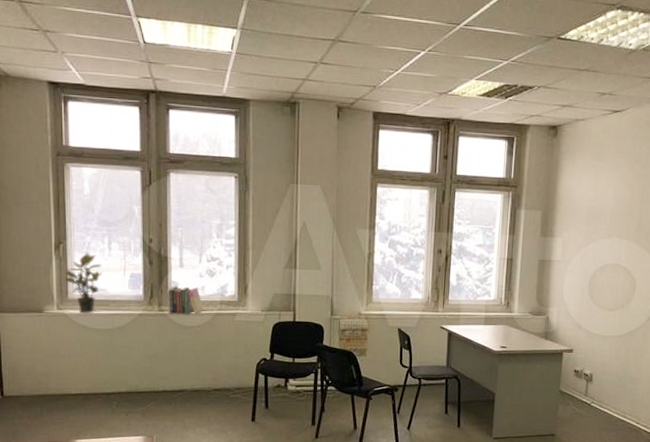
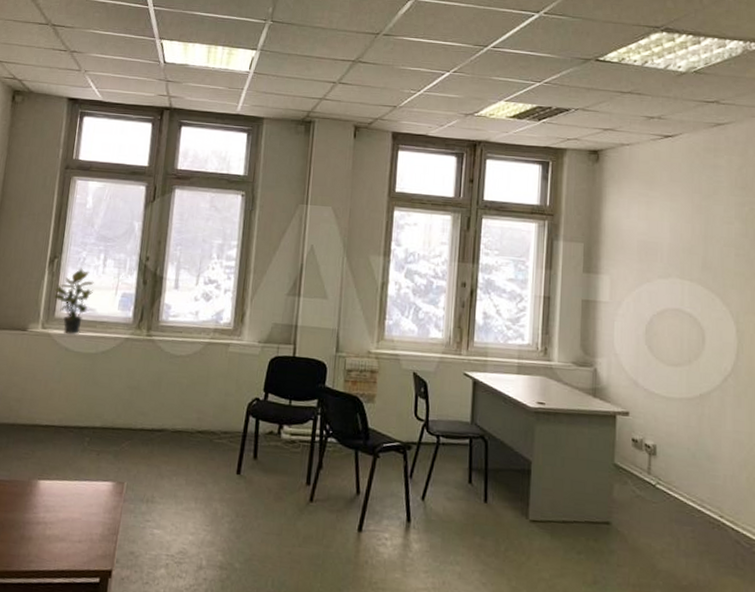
books: present [167,286,204,316] -> none [156,309,195,344]

